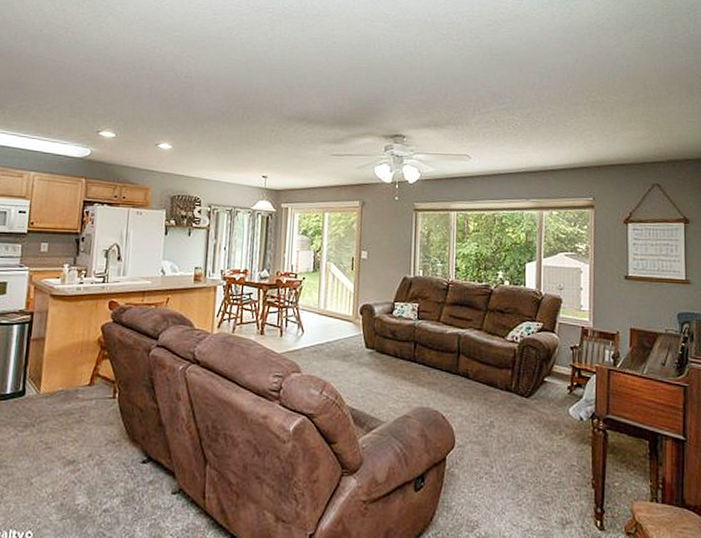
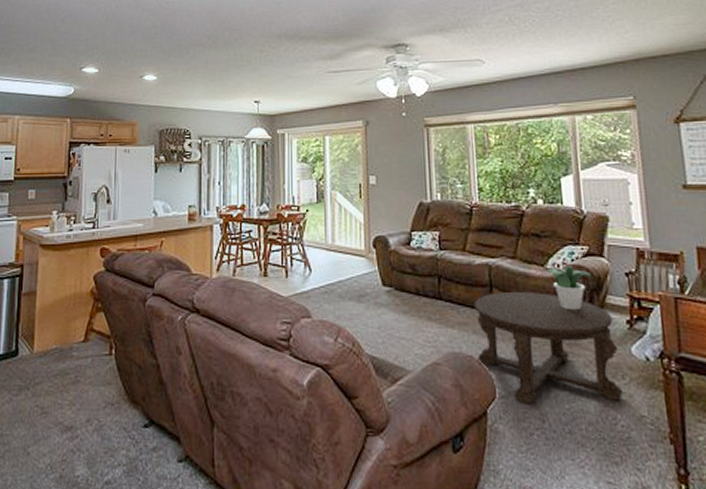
coffee table: none [442,358,559,453] -> present [474,292,623,405]
potted plant: none [507,339,544,377] -> present [547,266,593,311]

